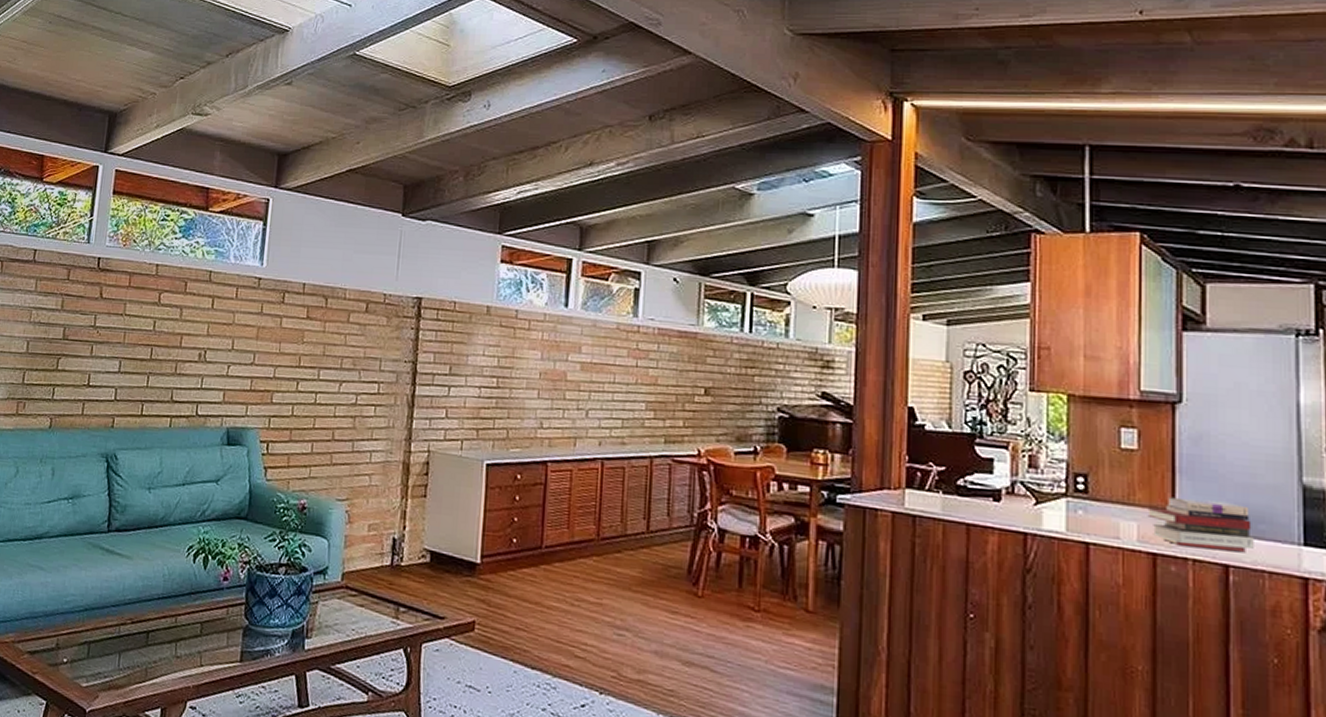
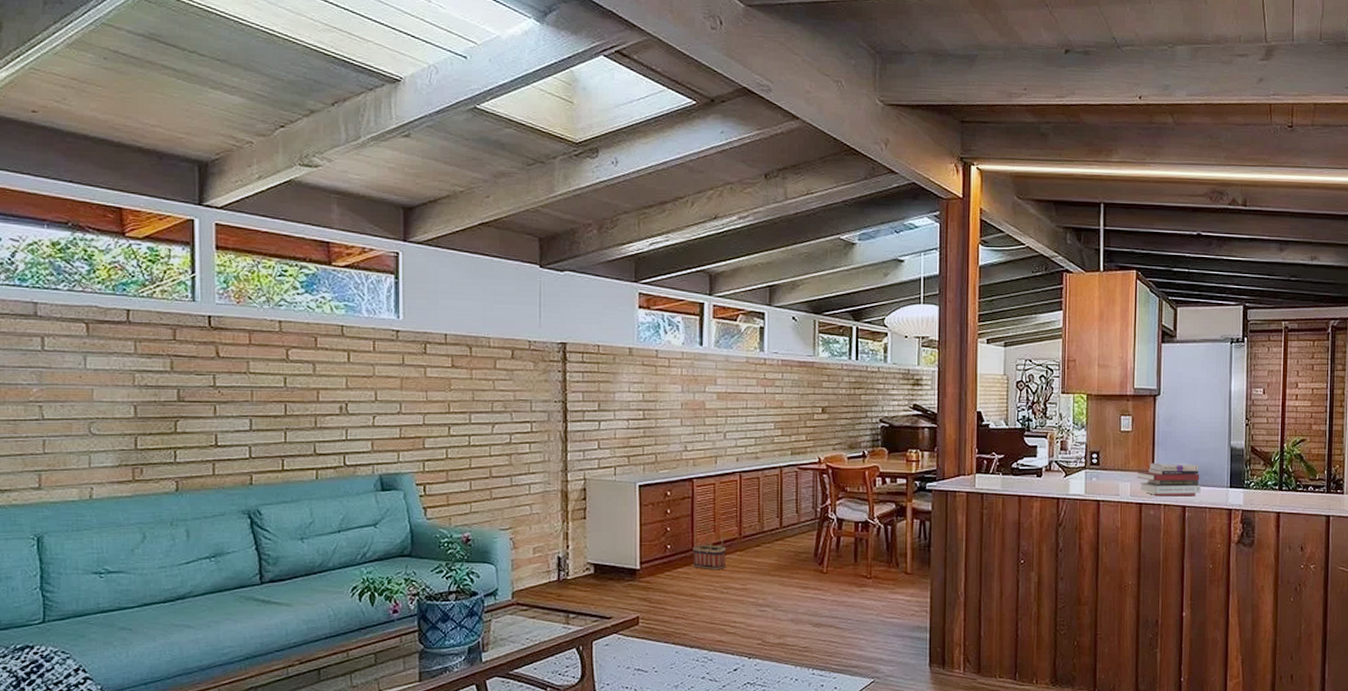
basket: none [540,517,581,576] -> present [693,522,727,569]

